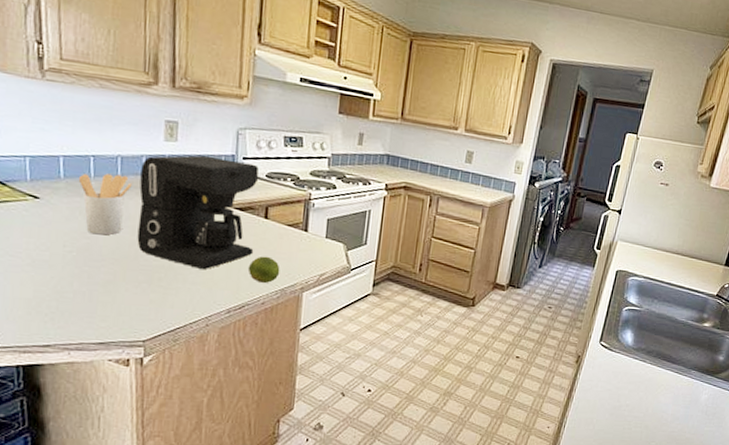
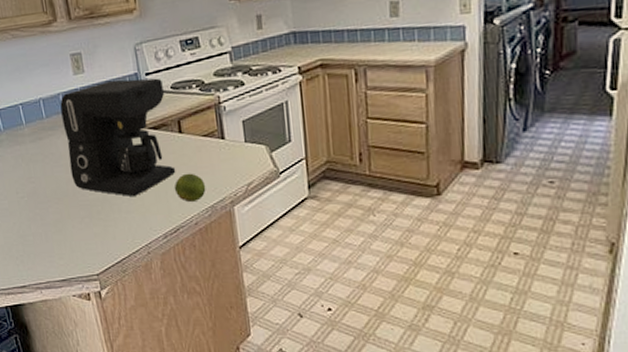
utensil holder: present [78,173,132,235] -> none [14,116,58,178]

